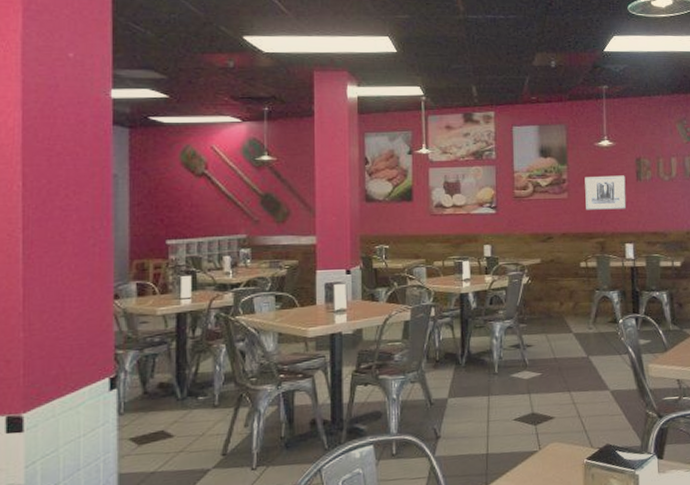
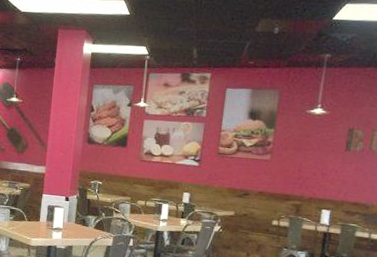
wall art: present [585,175,627,210] -> none [287,142,334,177]

